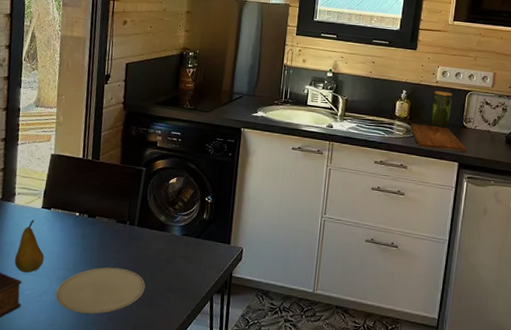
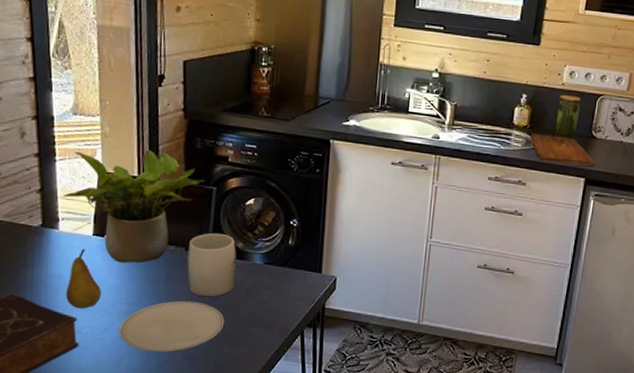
potted plant: none [21,136,137,233] -> present [63,149,205,264]
mug: none [117,207,159,265] -> present [187,232,237,298]

